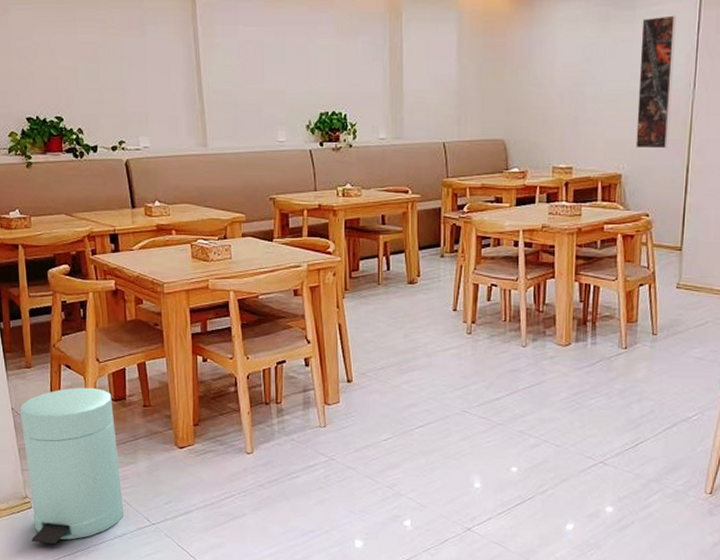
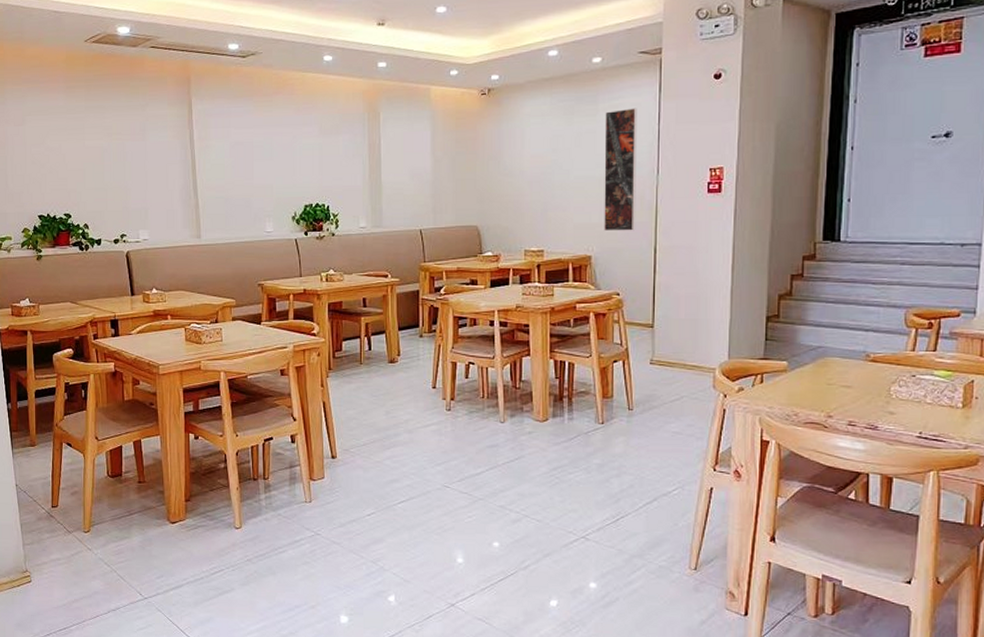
trash can: present [20,387,123,545] -> none [23,464,117,618]

